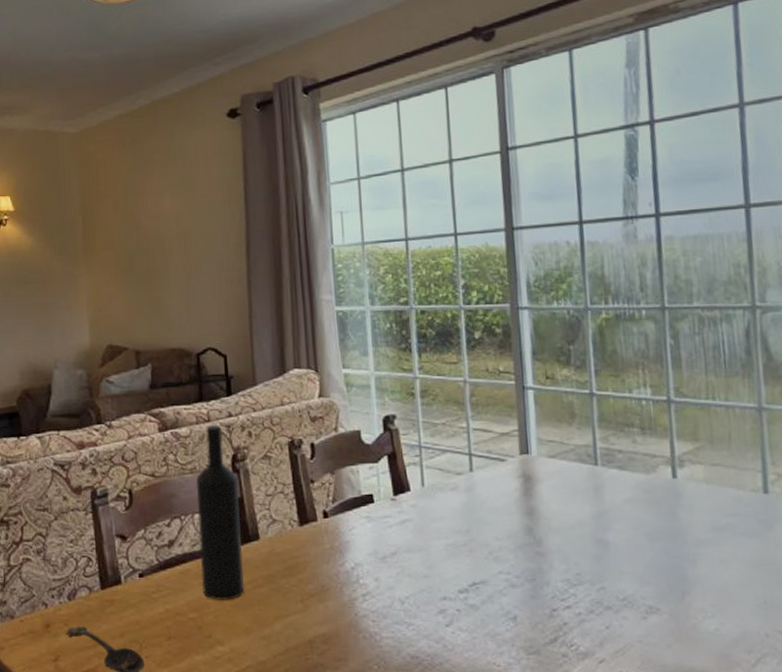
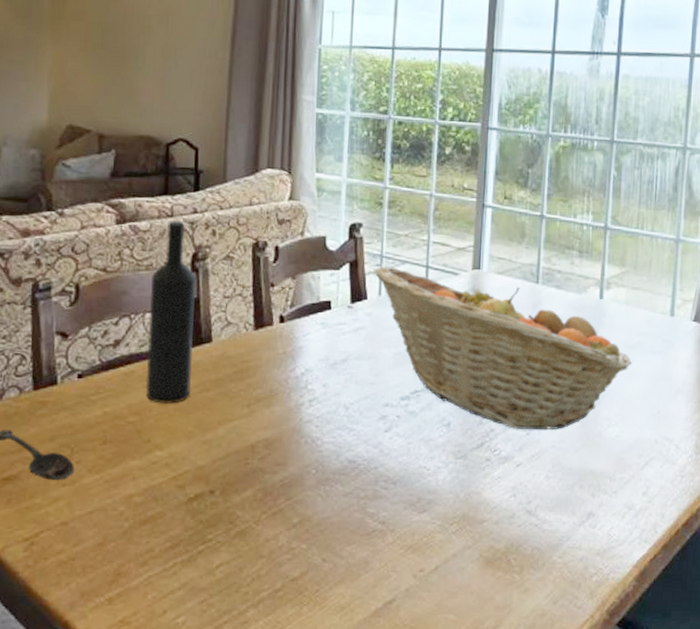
fruit basket: none [414,456,723,624] -> present [374,265,632,431]

